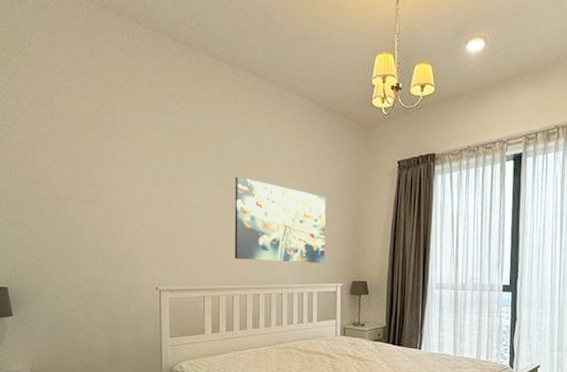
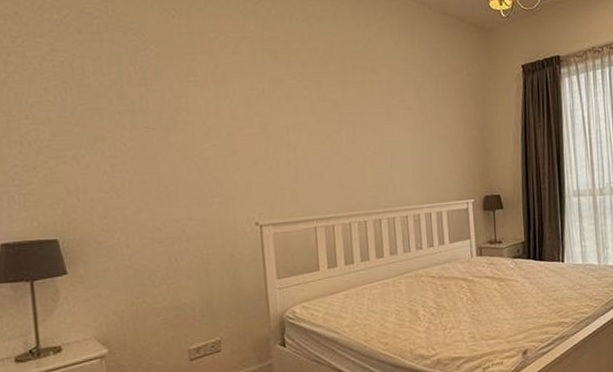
wall art: present [234,177,326,263] -> none [342,90,453,183]

